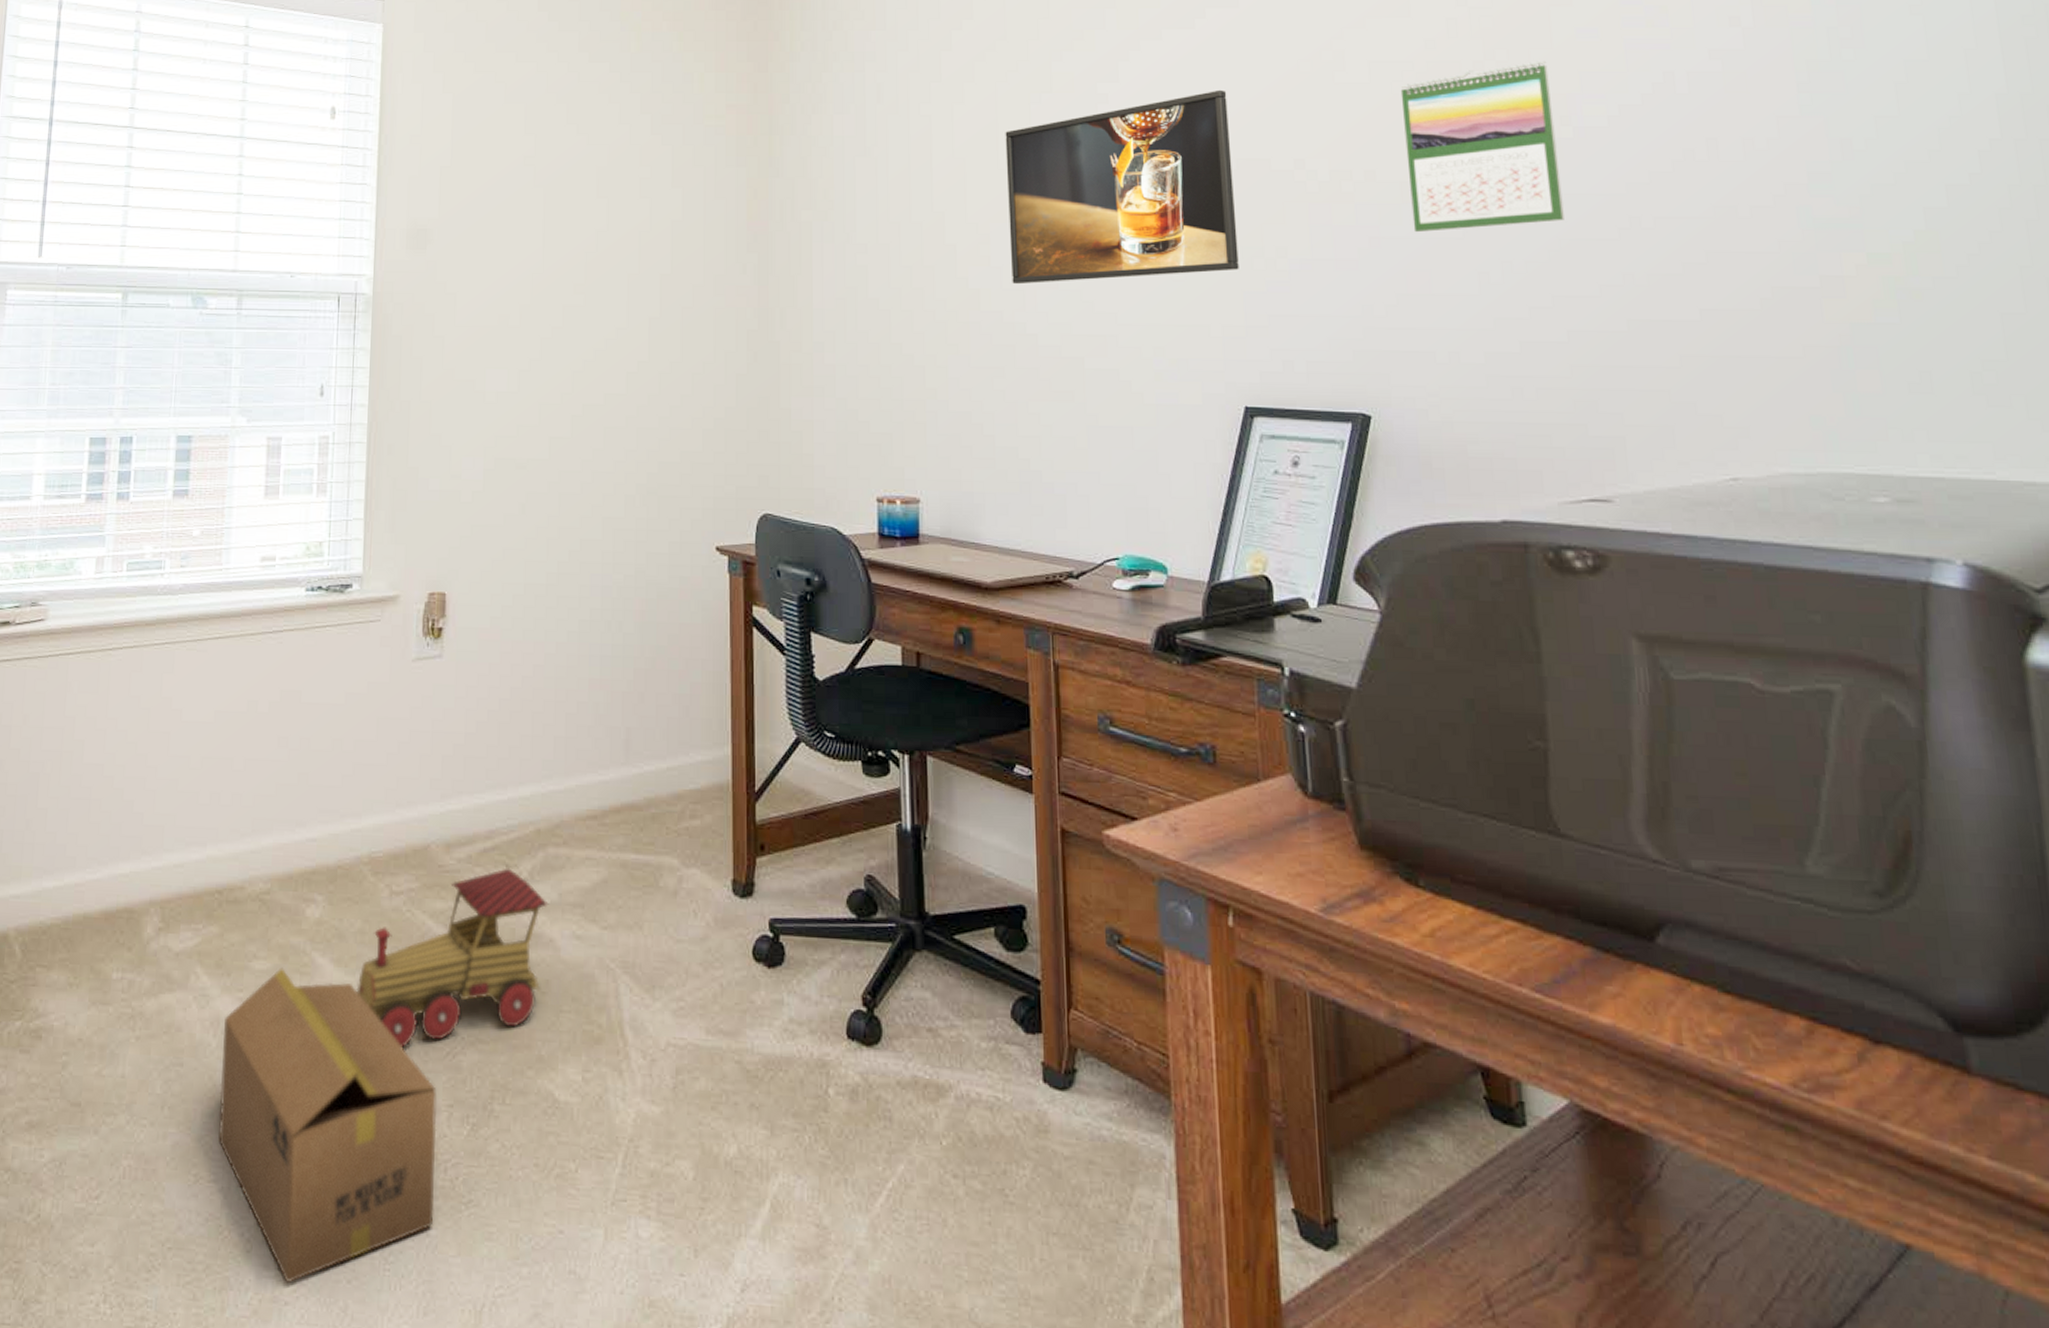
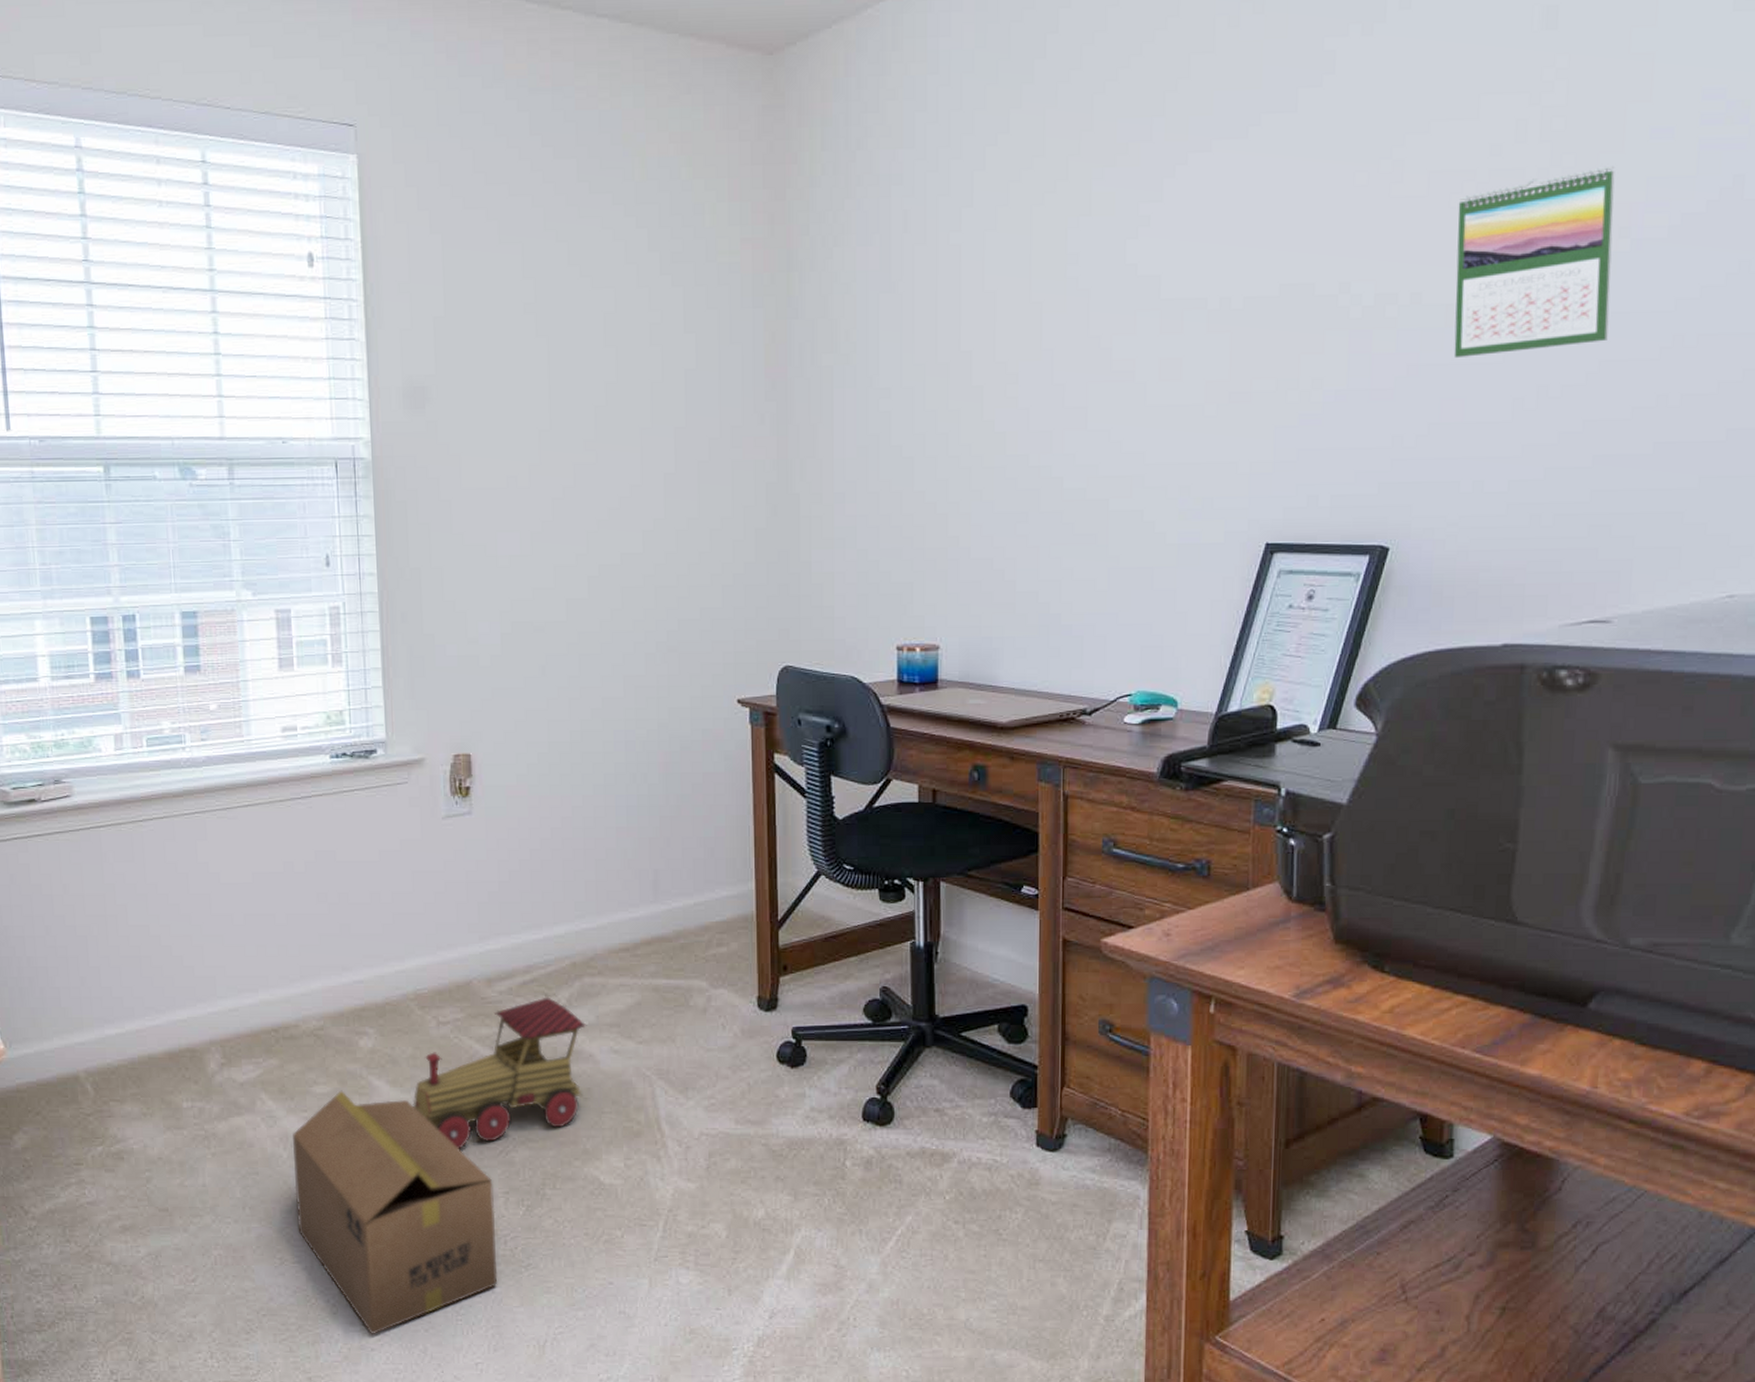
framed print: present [1005,89,1239,285] -> none [1038,207,1276,426]

